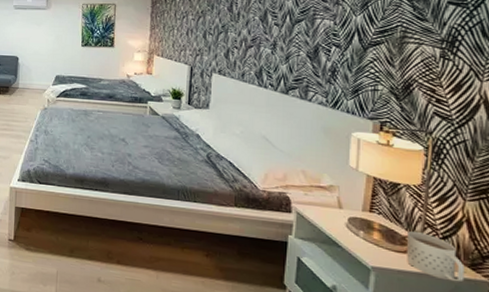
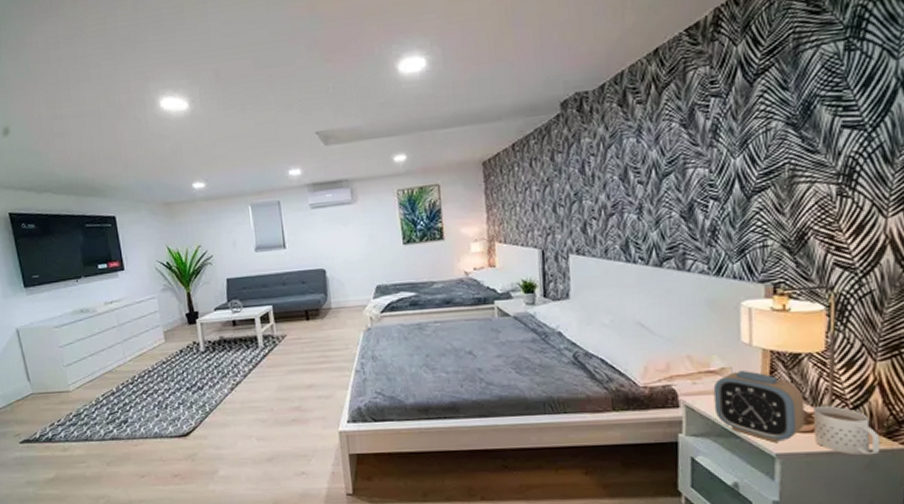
alarm clock: none [321,190,400,258] -> present [713,371,805,444]

